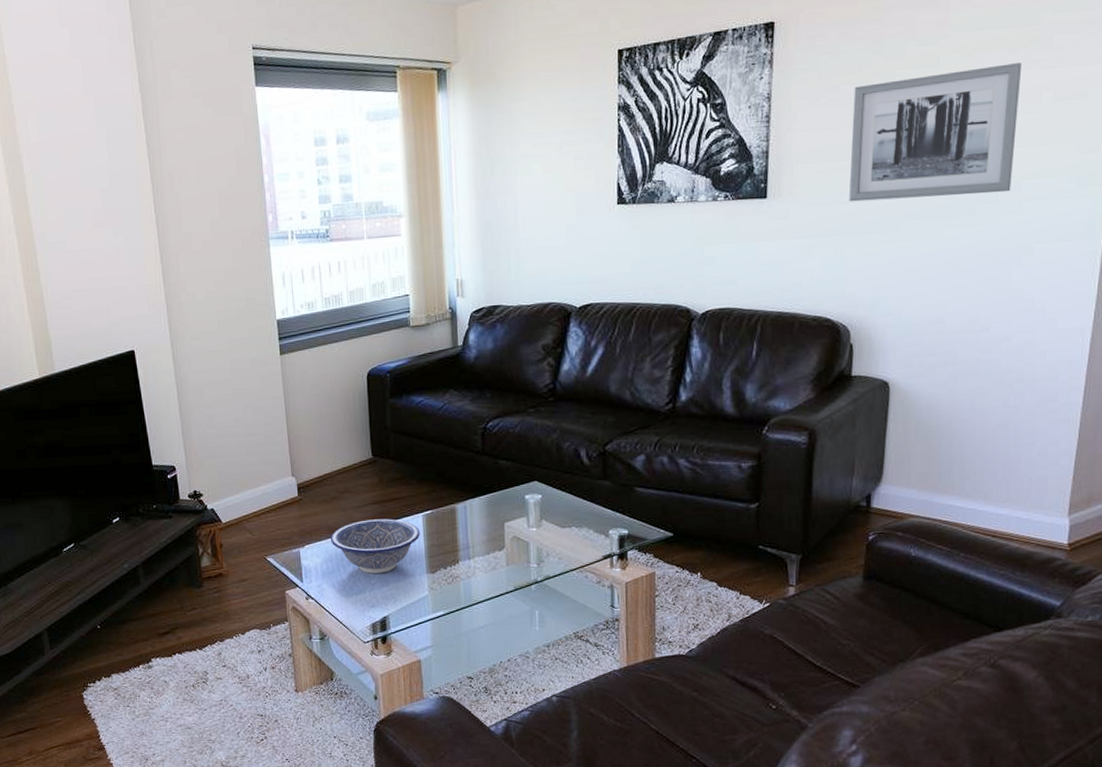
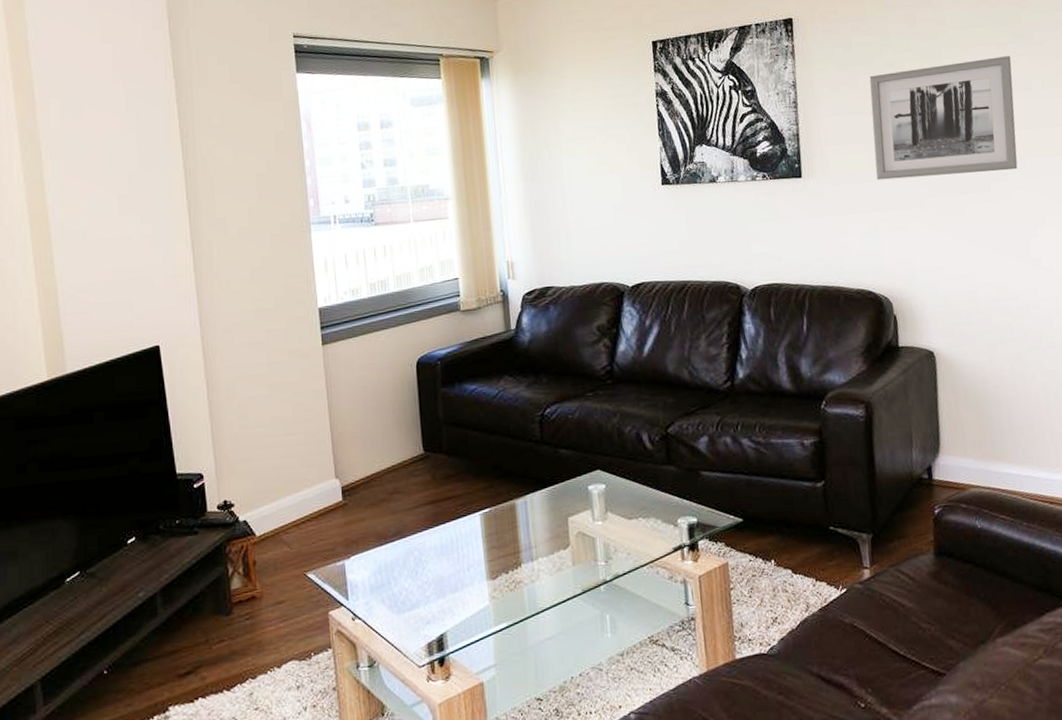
decorative bowl: present [331,519,420,574] -> none [380,520,478,585]

